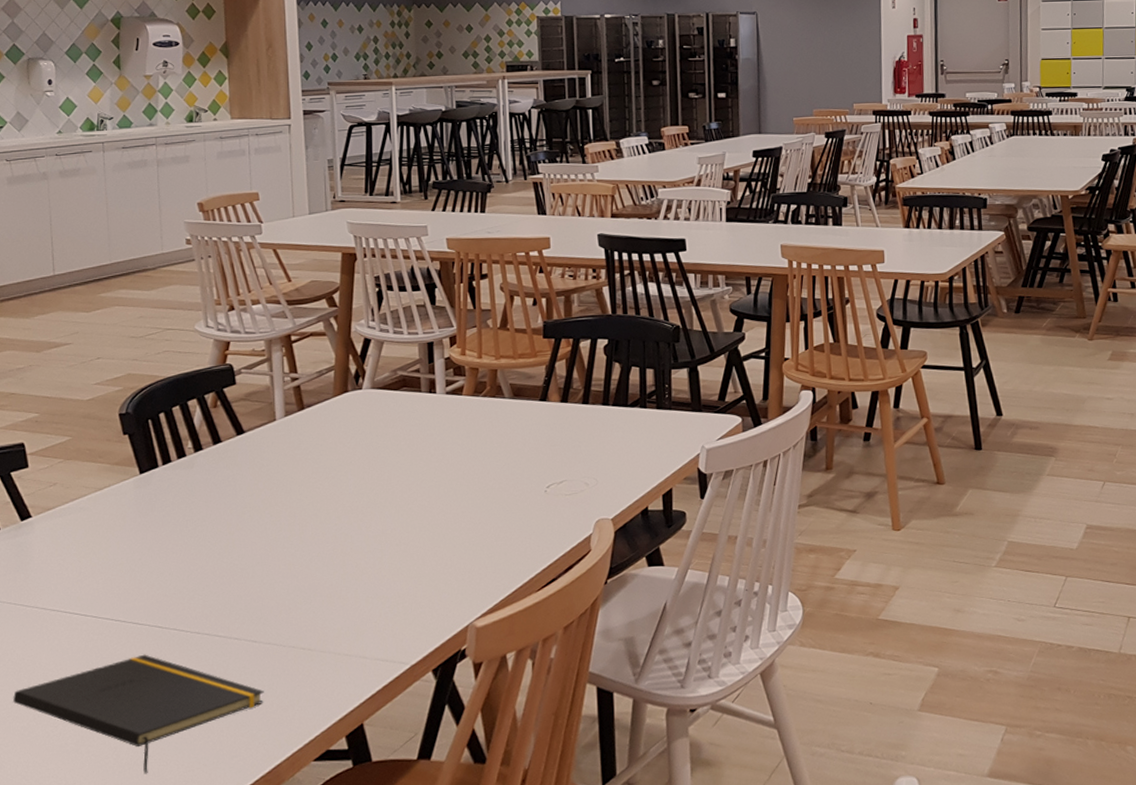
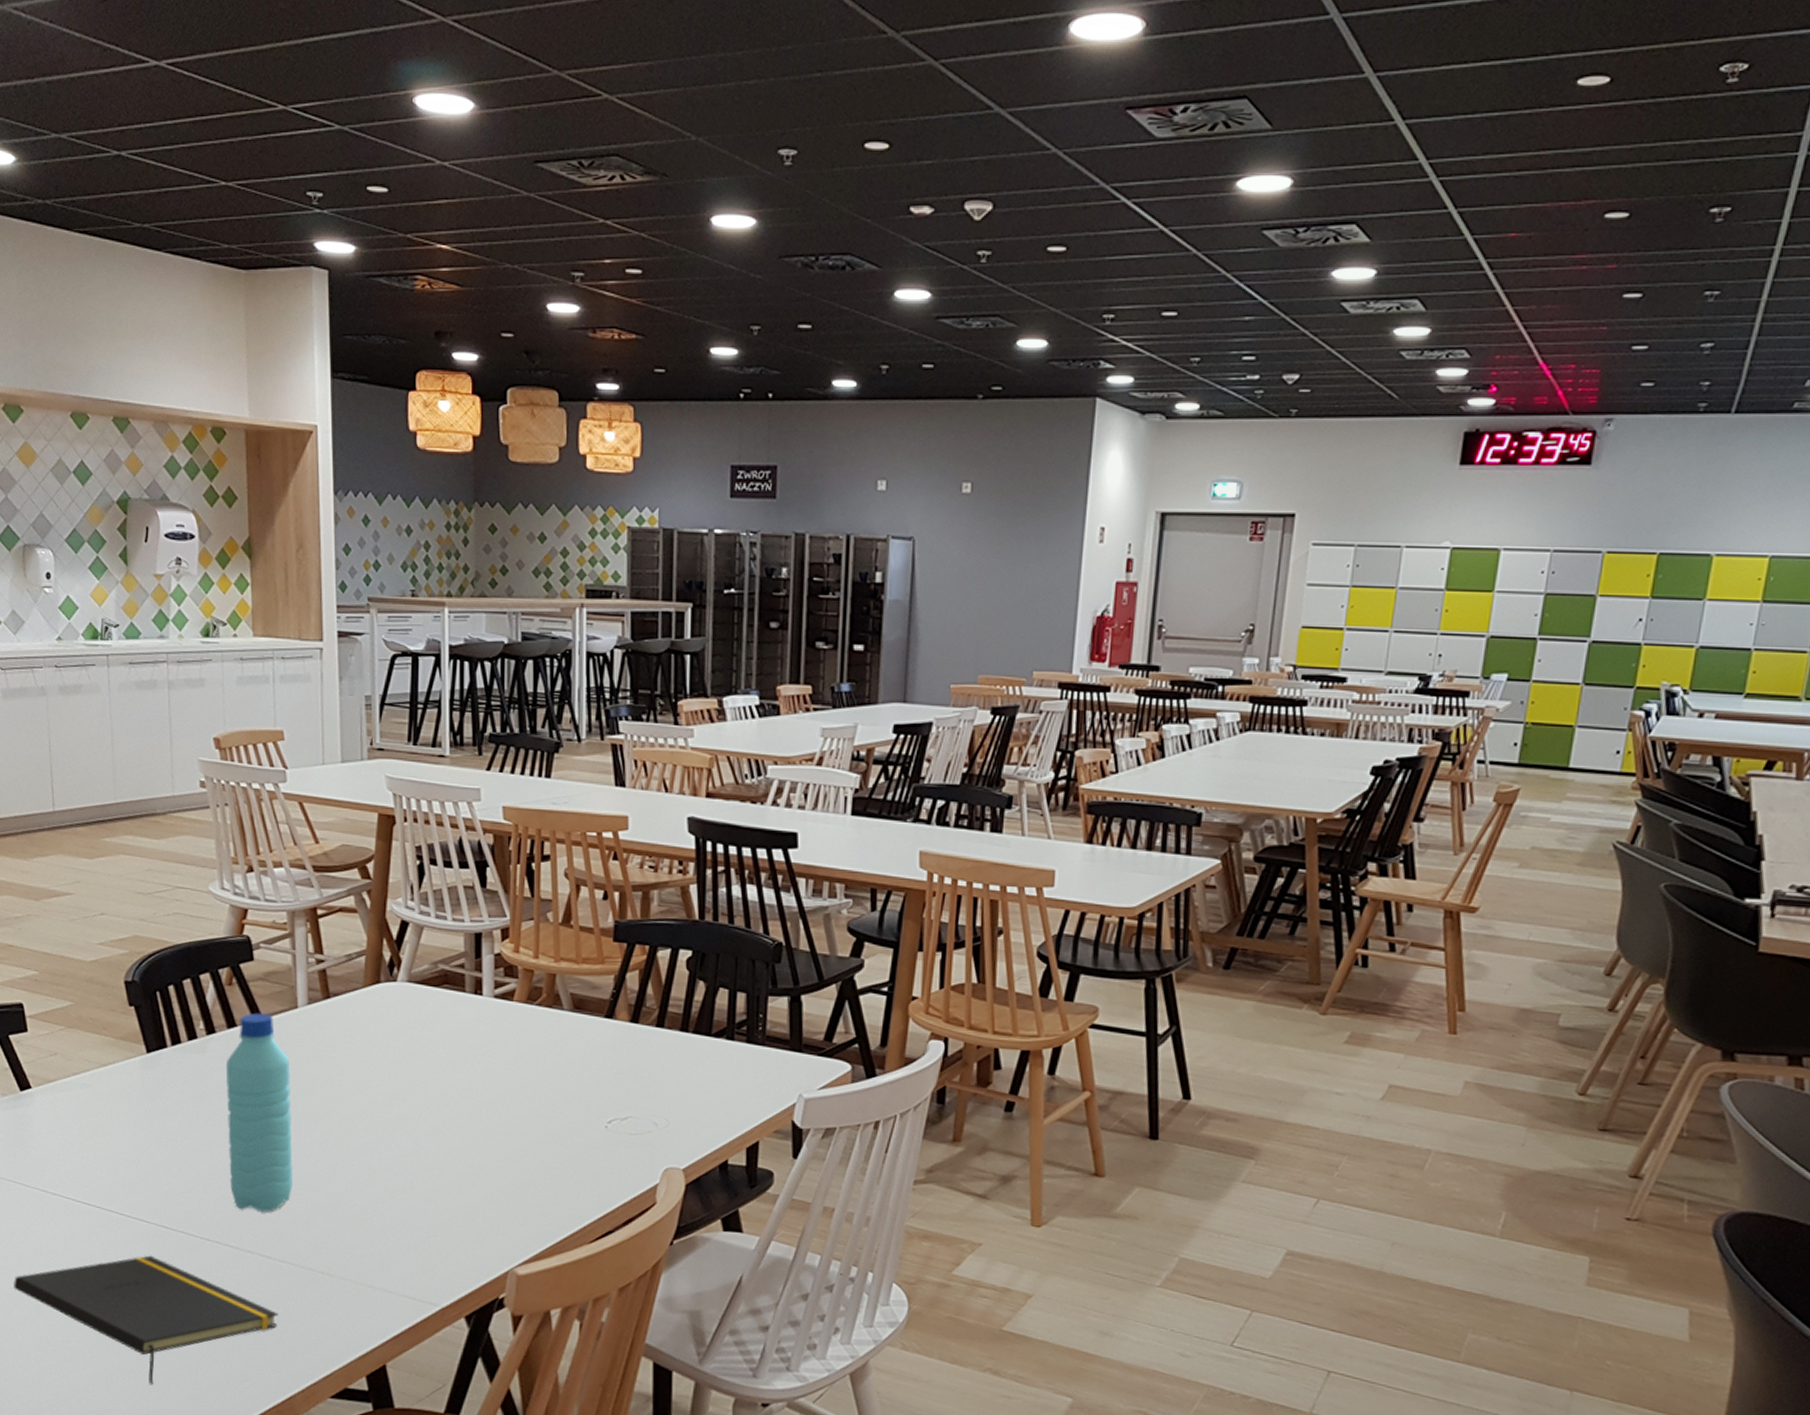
water bottle: none [212,428,276,602] -> present [225,1013,294,1212]

